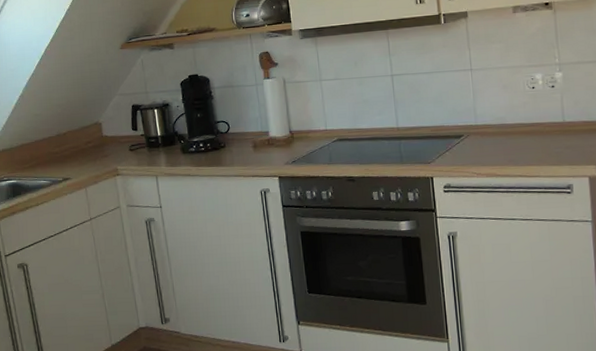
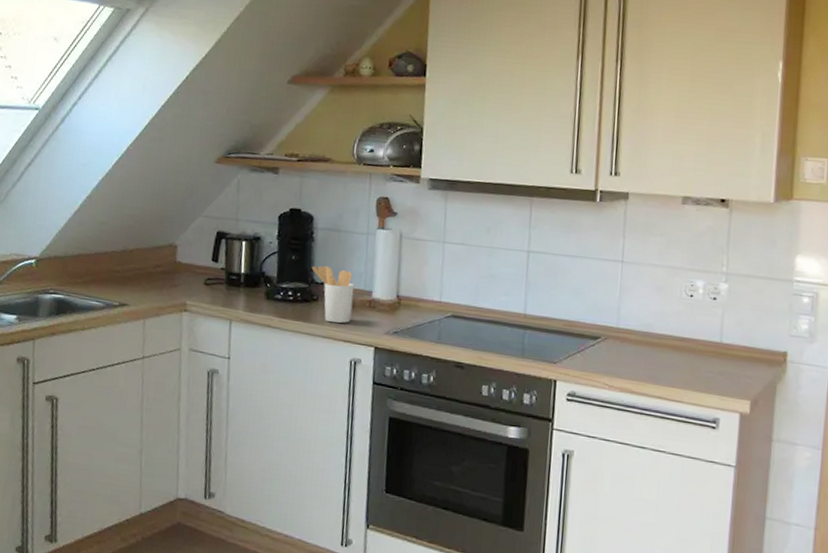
utensil holder: none [215,117,255,163] -> present [311,265,355,324]

